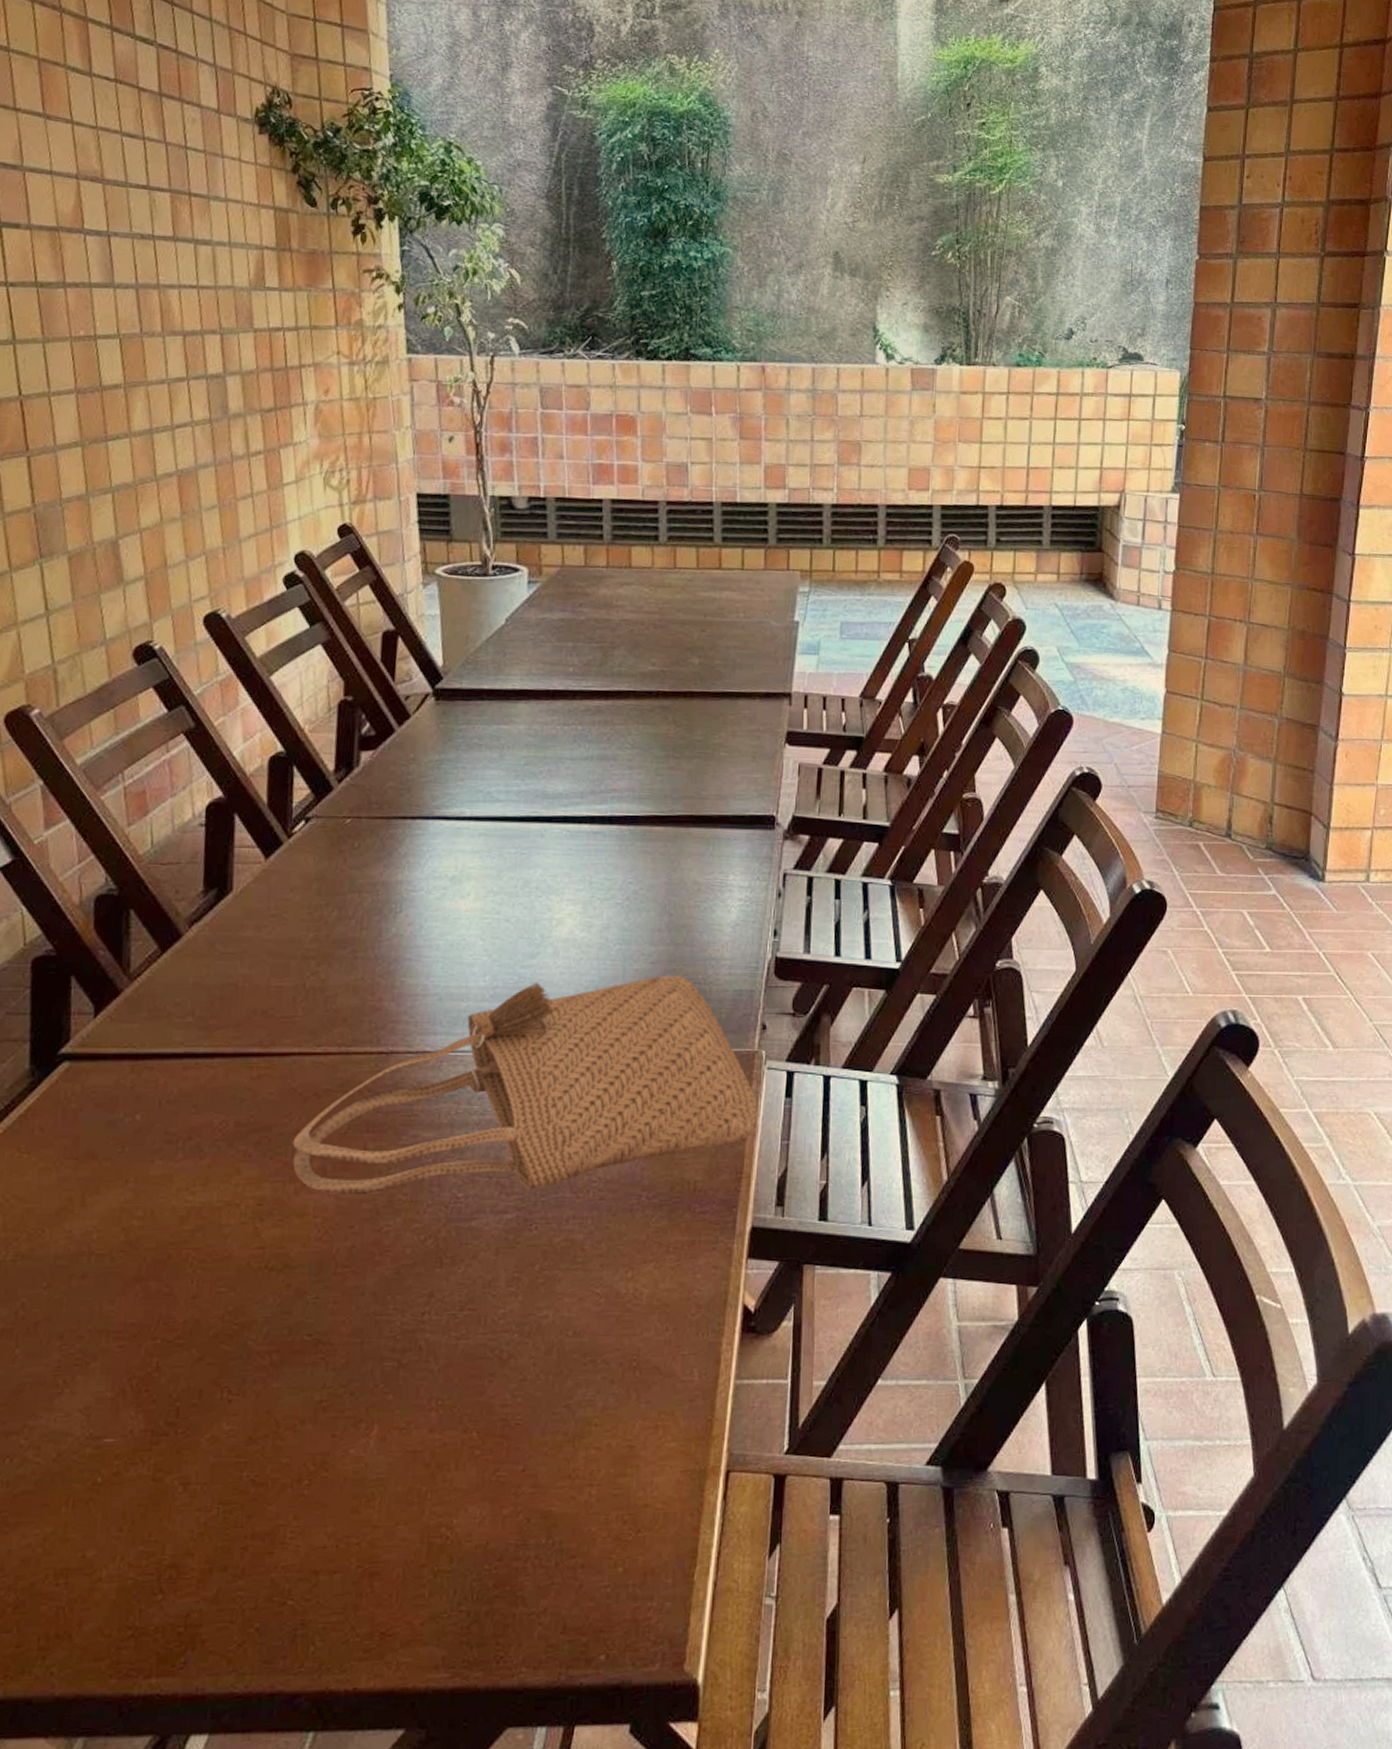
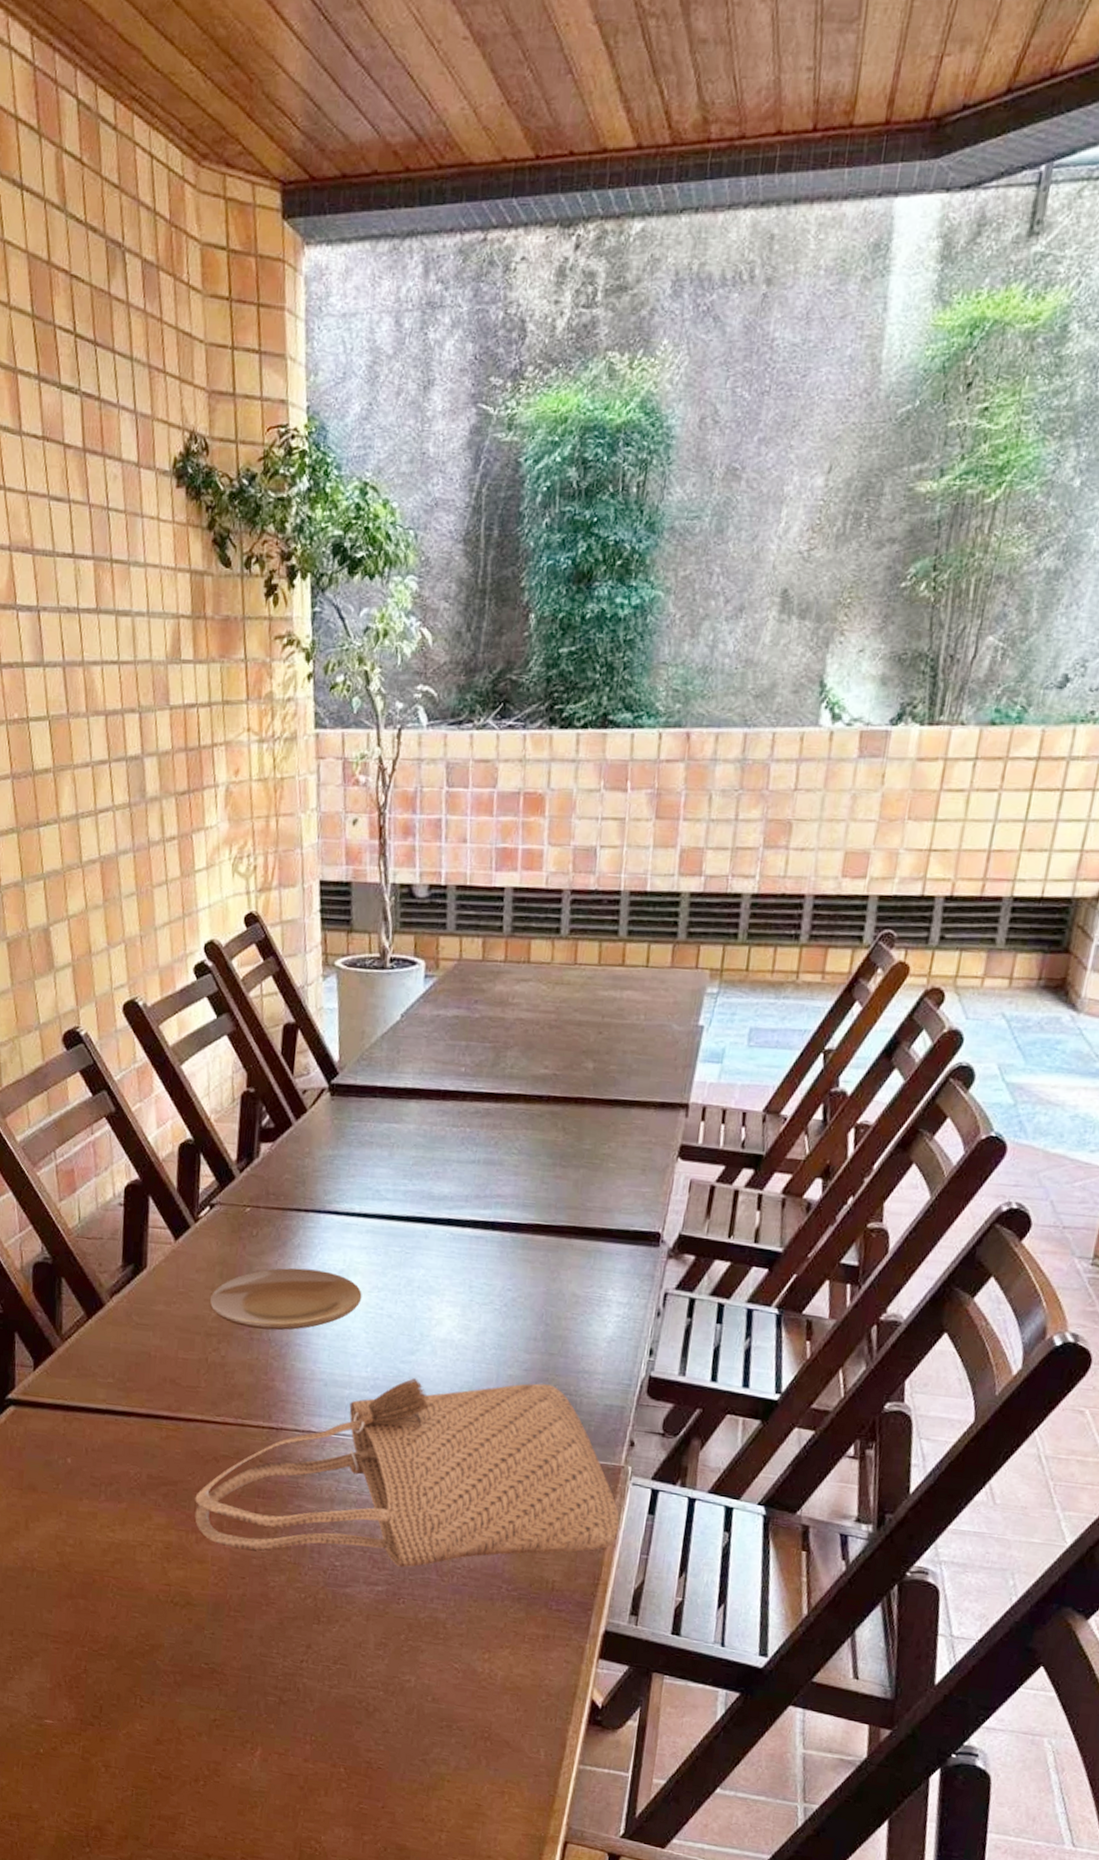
plate: none [306,878,477,946] -> present [209,1268,362,1331]

